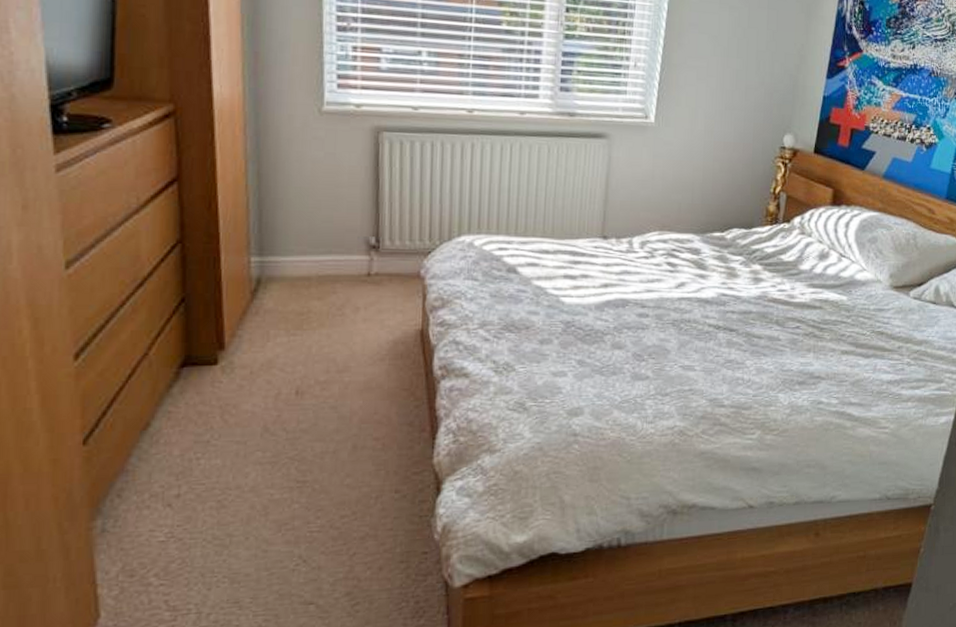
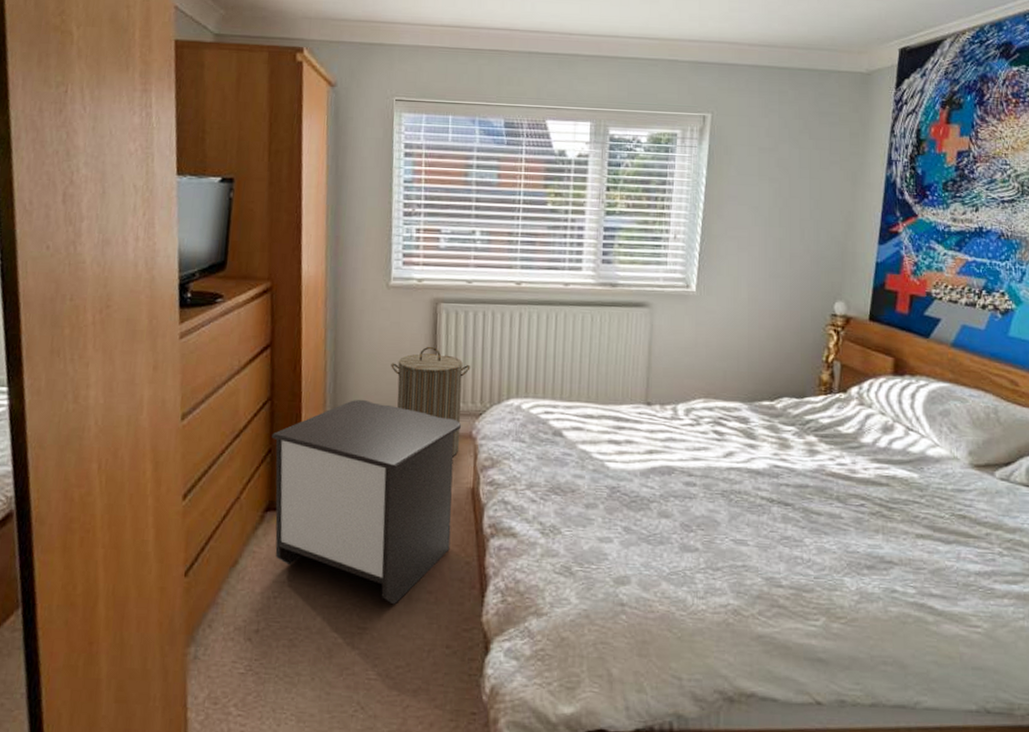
nightstand: none [184,240,408,455] -> present [271,400,461,605]
laundry hamper: none [326,179,418,299] -> present [391,346,471,457]

